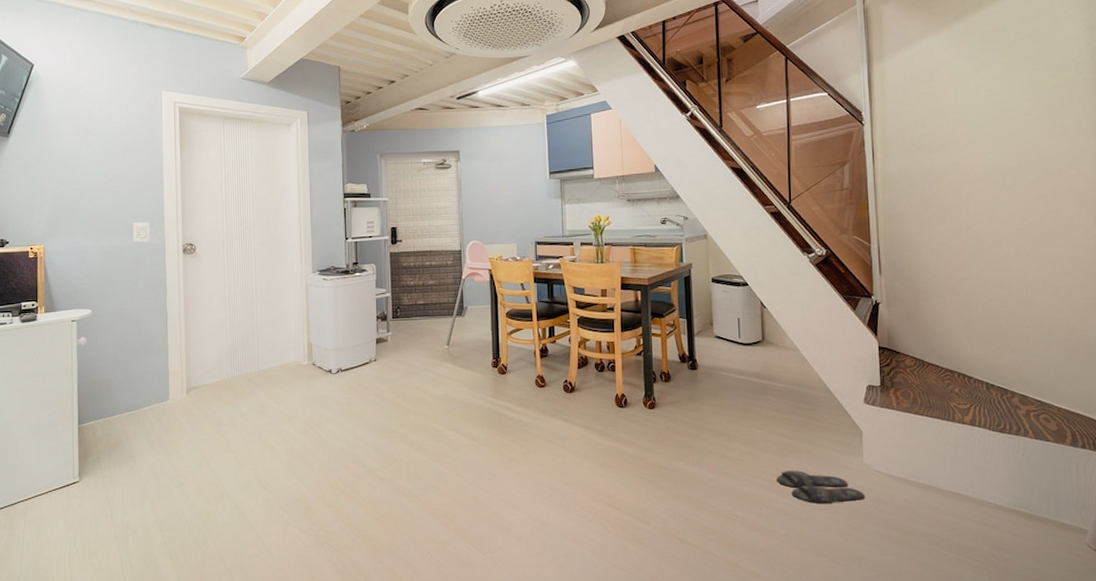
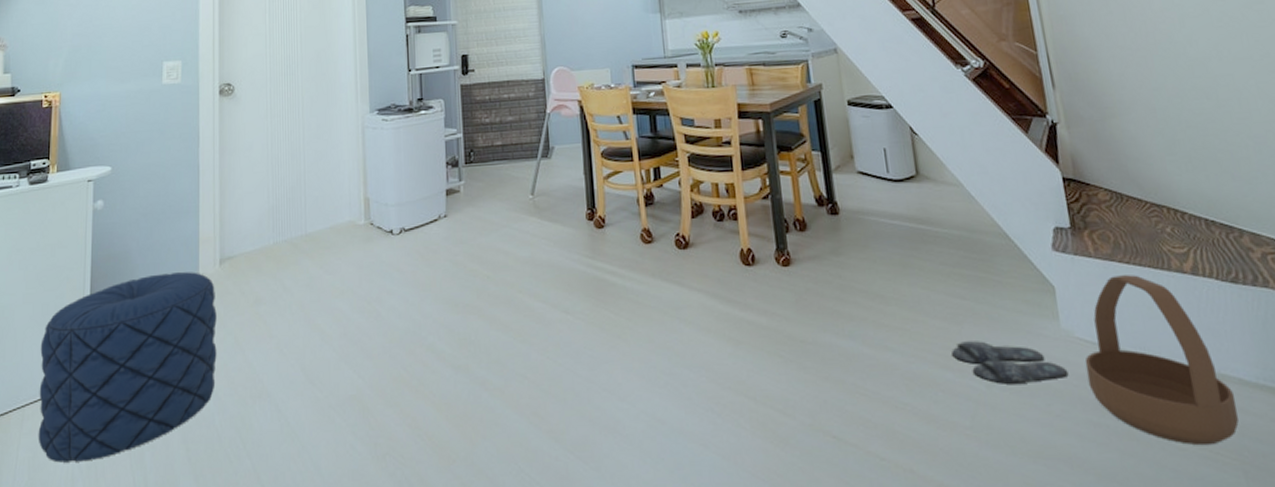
pouf: none [38,398,186,543] -> present [38,272,217,463]
basket: none [879,424,990,552] -> present [1084,275,1239,446]

